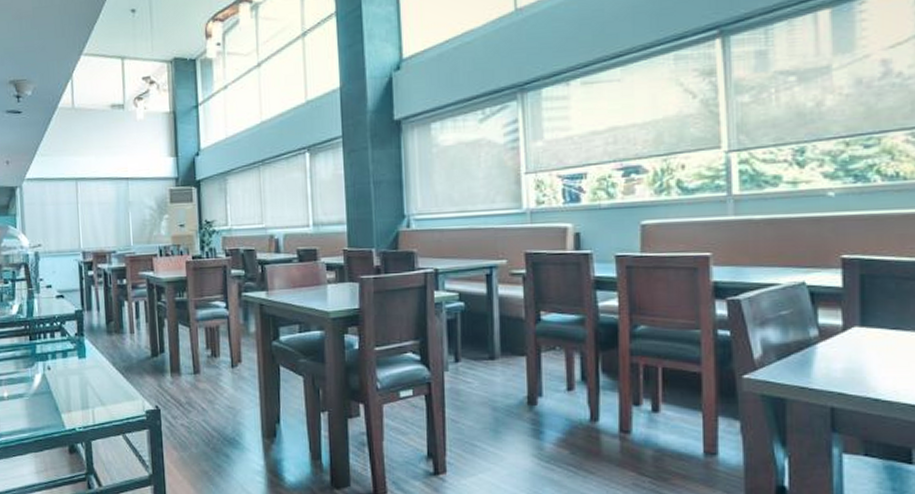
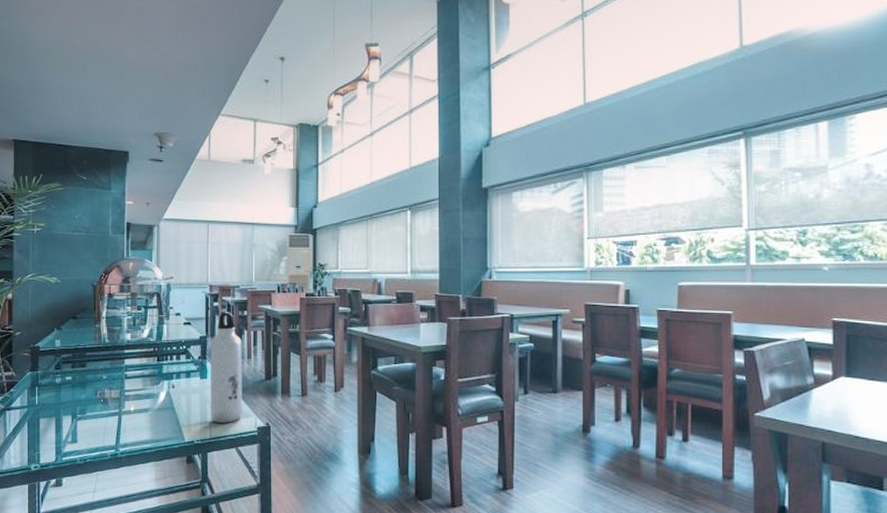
water bottle: none [87,281,128,407] -> present [210,312,242,423]

